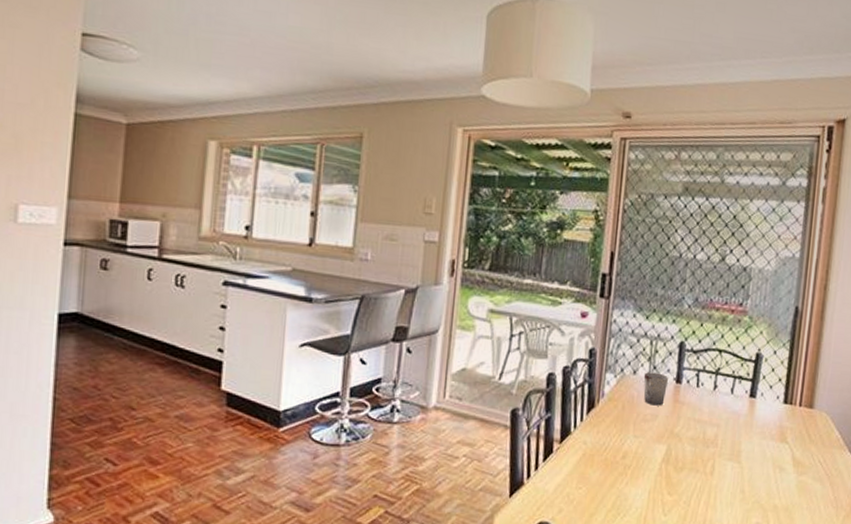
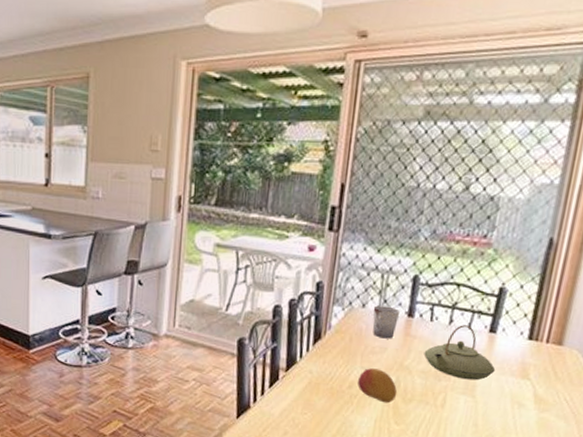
fruit: none [631,437,669,473] -> present [358,368,398,404]
teapot: none [692,390,757,446] -> present [424,325,496,381]

